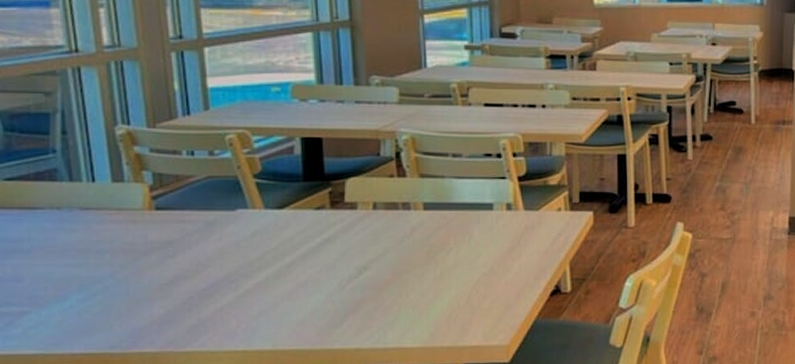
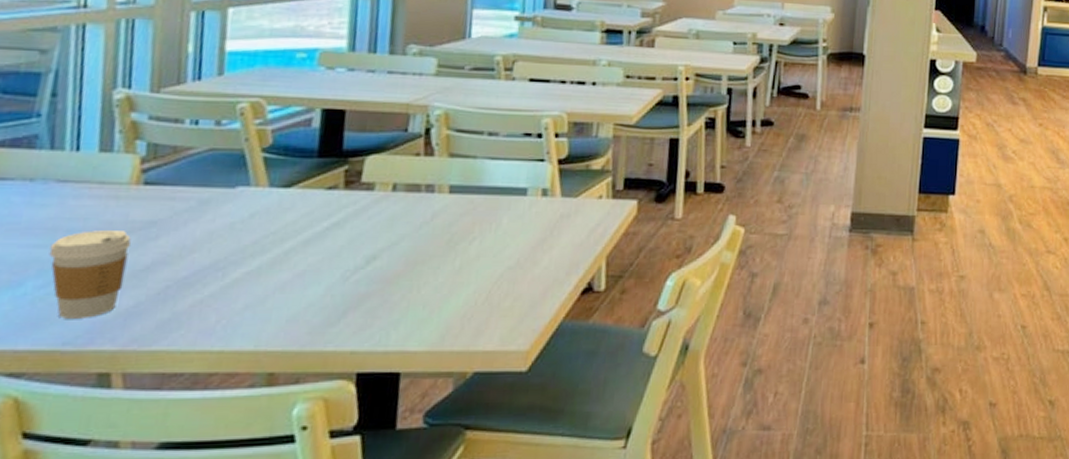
coffee cup: none [85,250,154,326] -> present [49,230,132,319]

